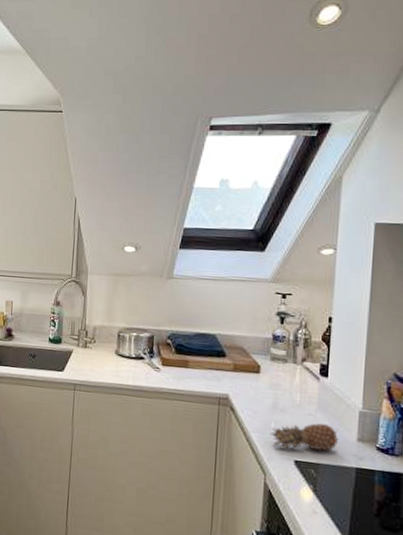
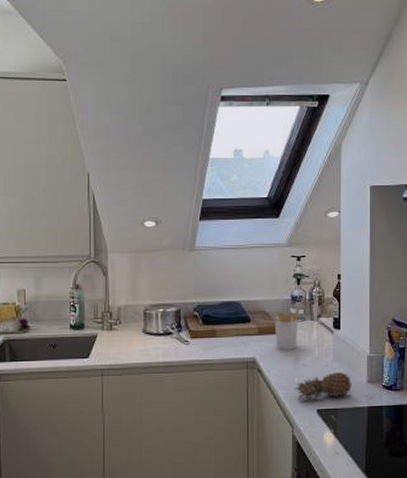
utensil holder: none [248,346,282,392] -> present [270,306,300,350]

